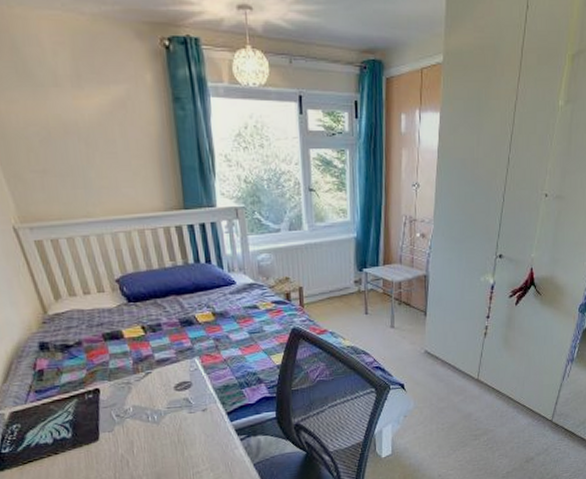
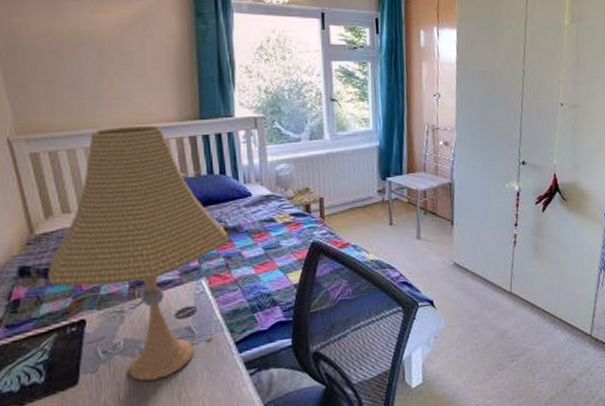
desk lamp: none [63,215,218,441] -> present [48,126,230,382]

